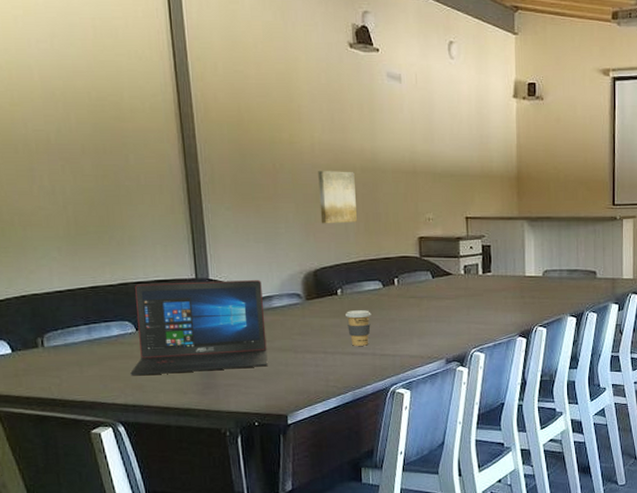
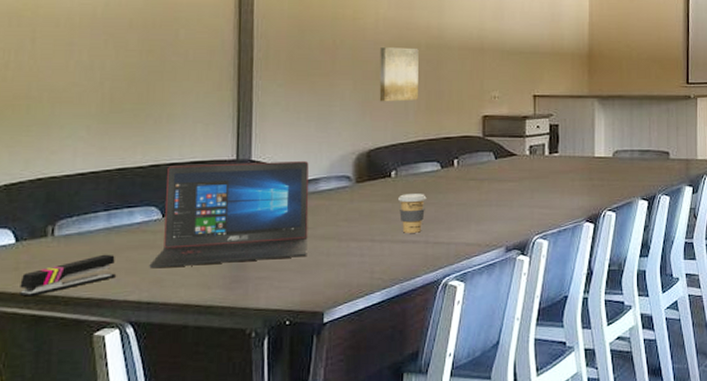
stapler: none [21,363,102,399] -> present [19,254,116,297]

